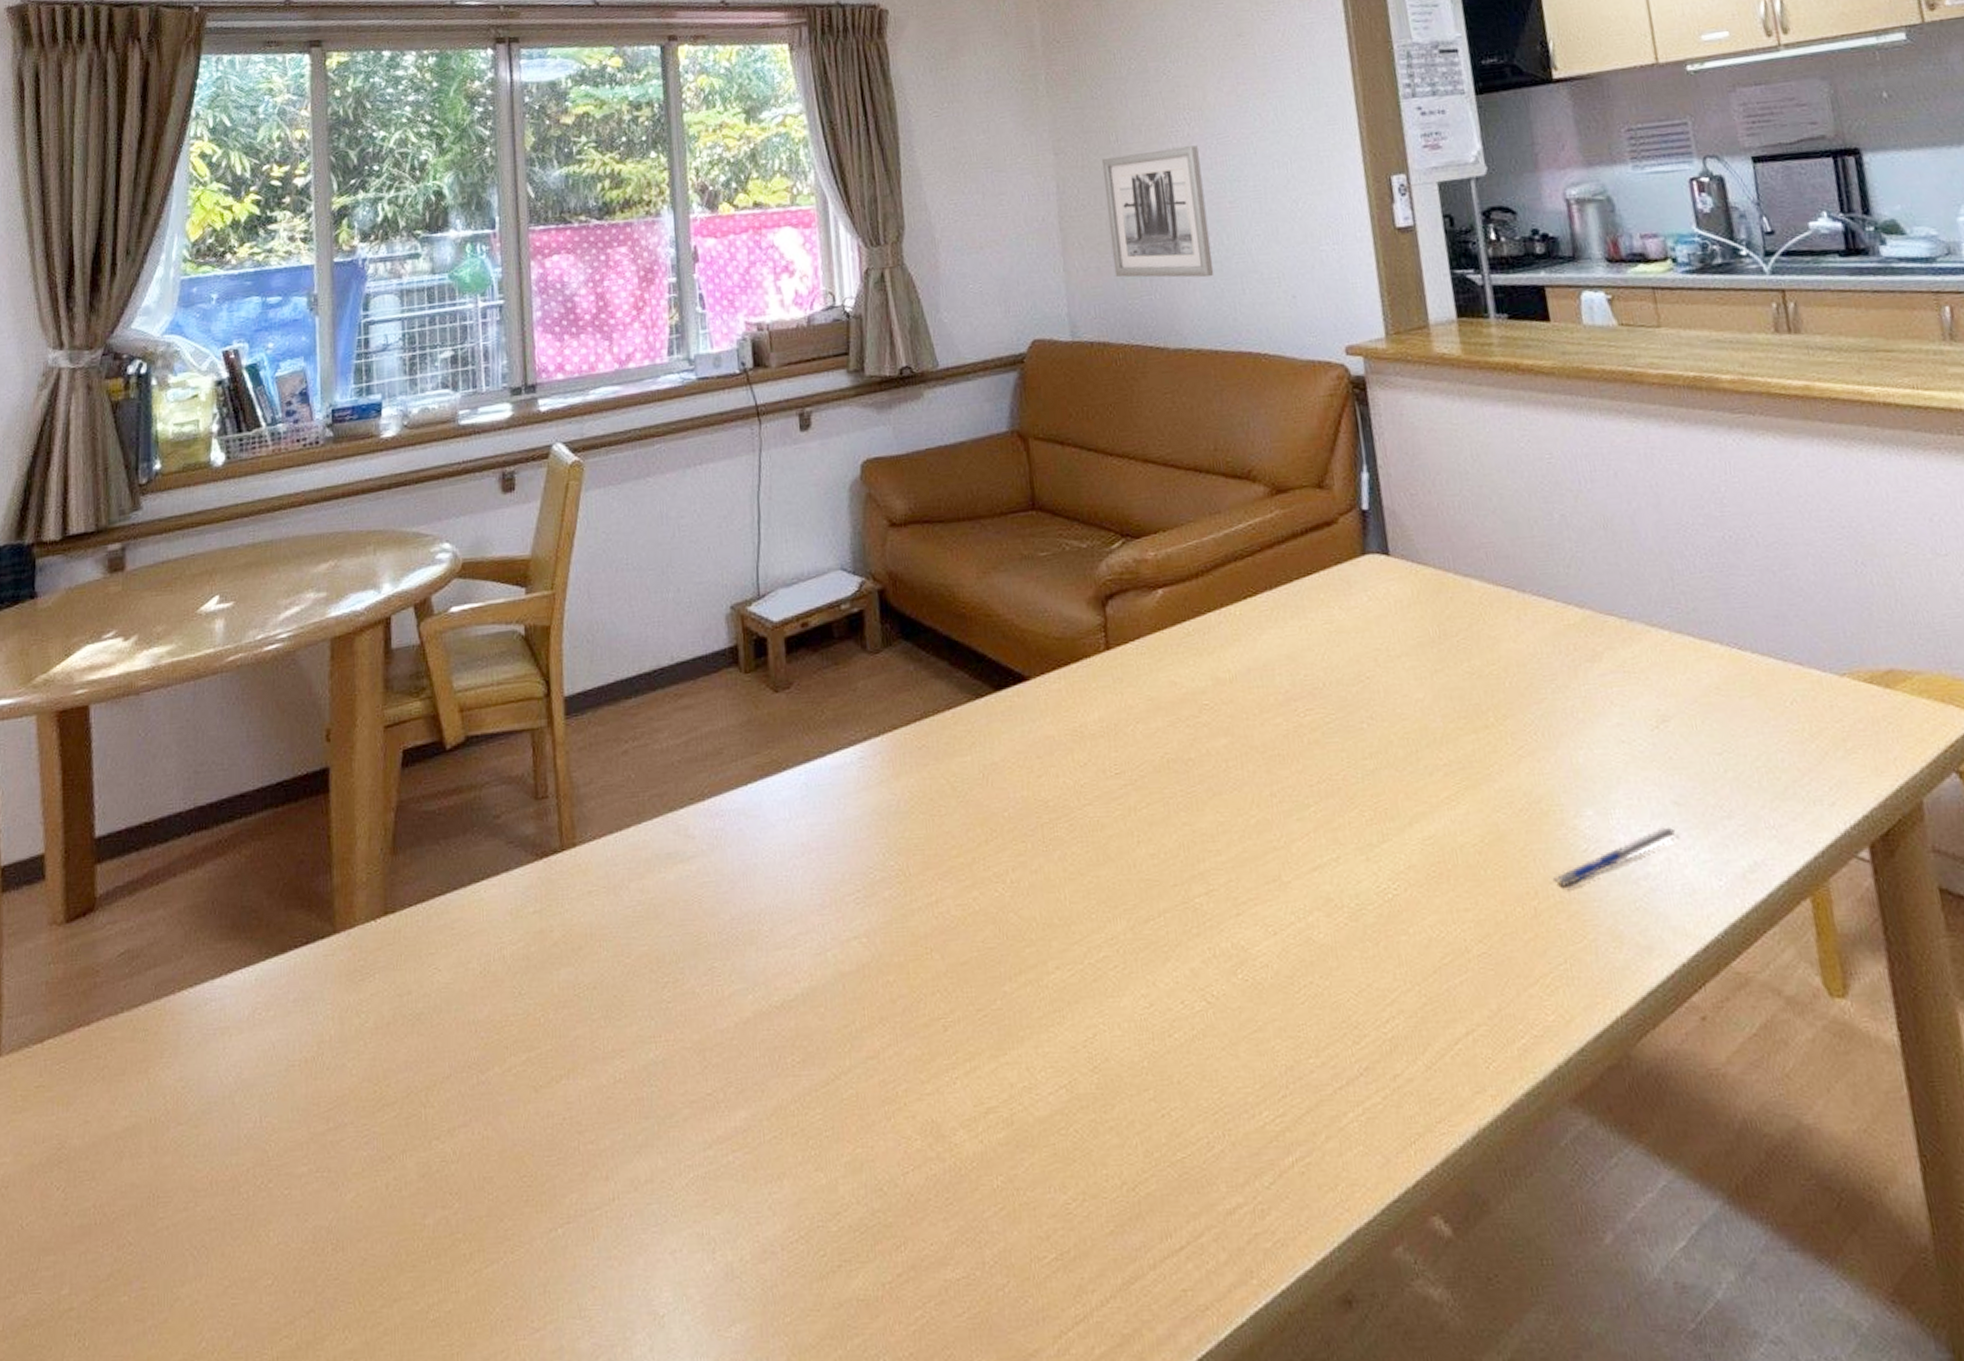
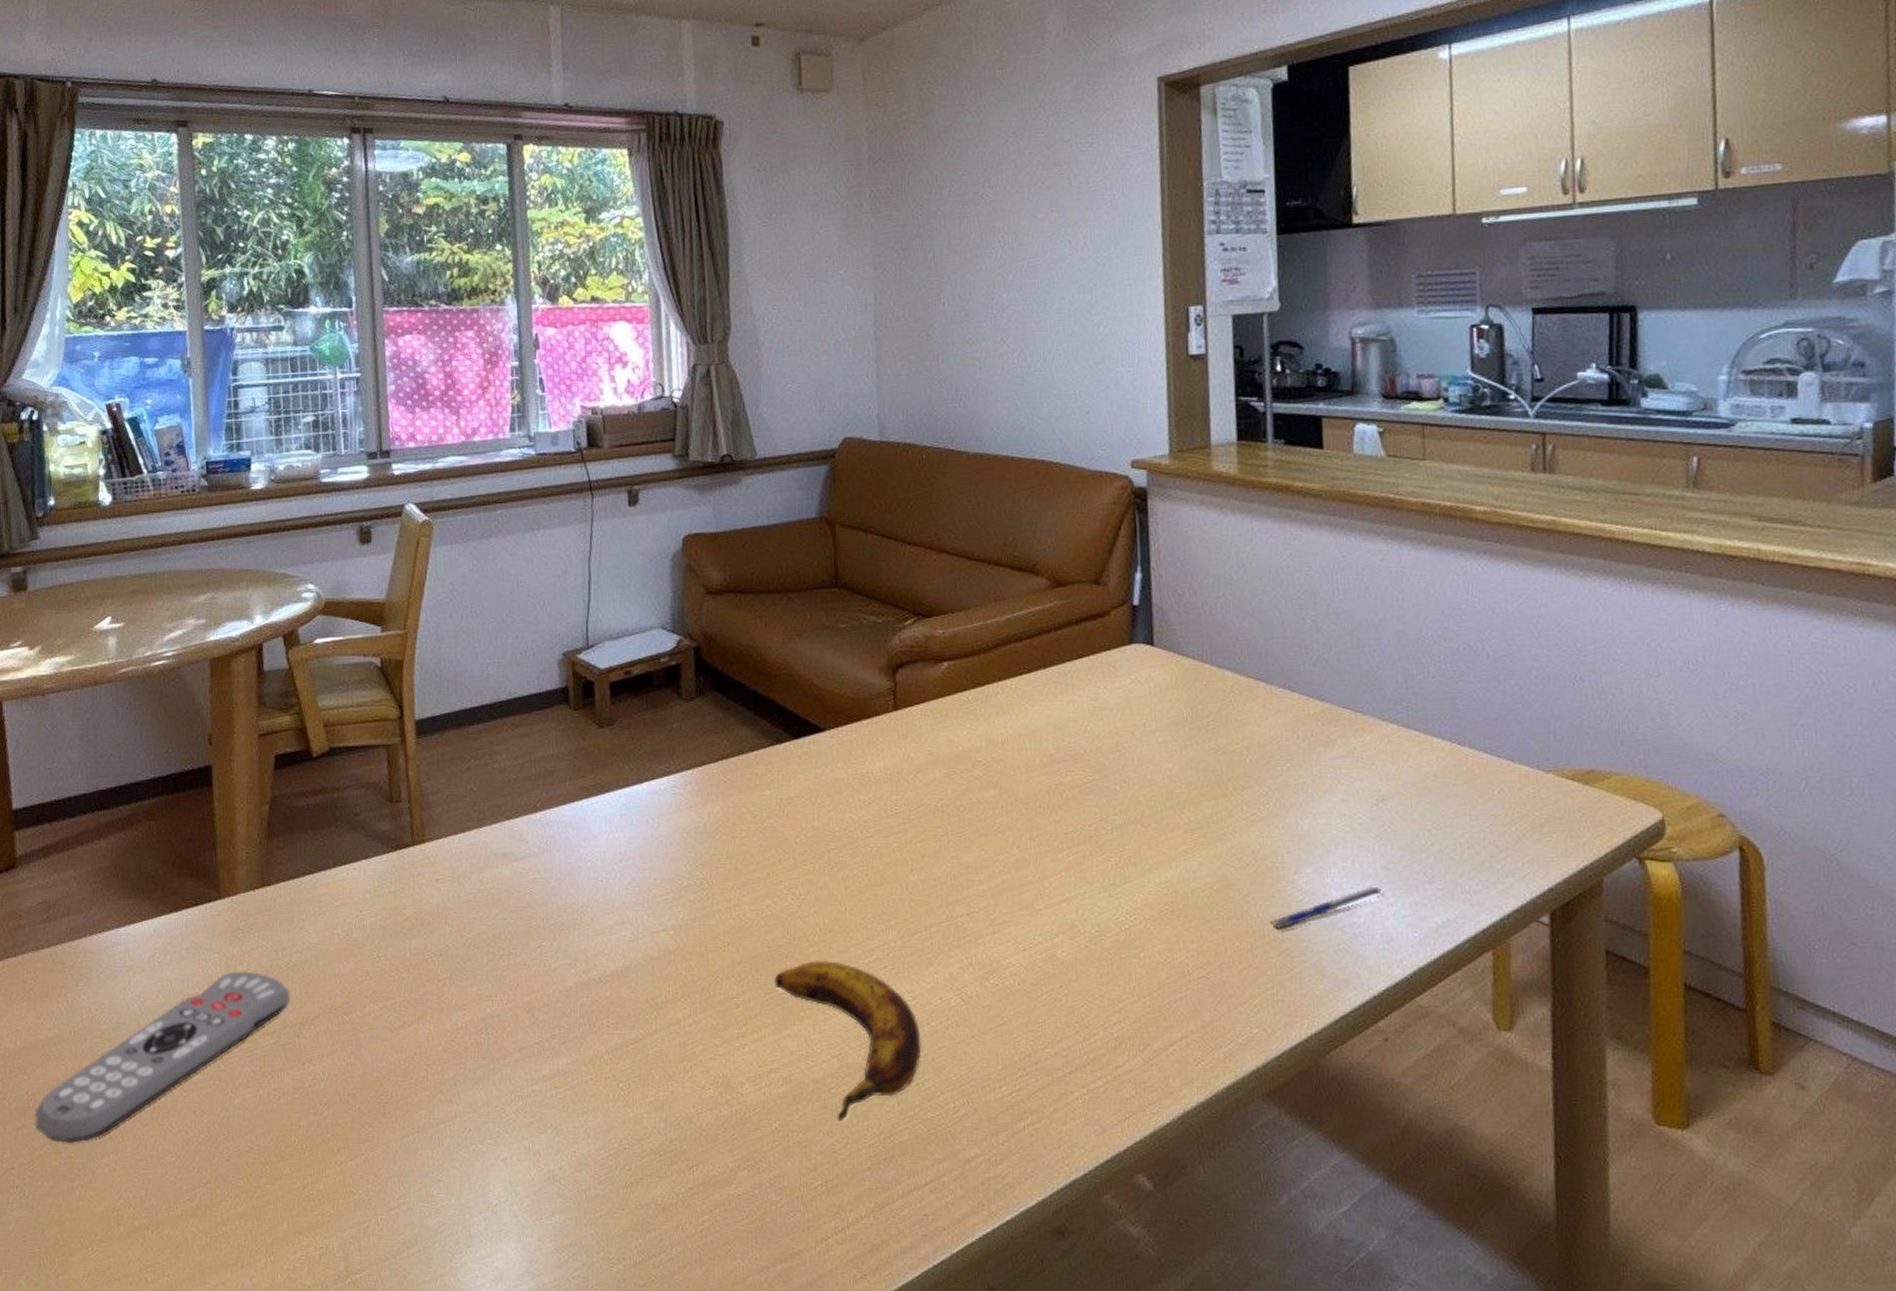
remote control: none [102,1024,416,1270] -> present [35,971,291,1143]
banana: none [987,963,1164,1172] -> present [774,961,921,1122]
wall art: present [1102,145,1215,278] -> none [918,267,1016,390]

